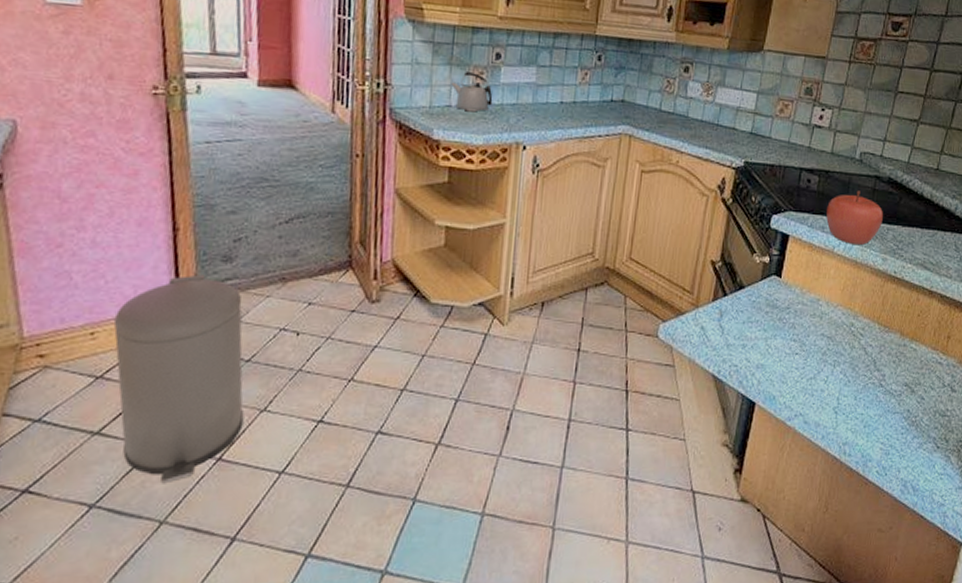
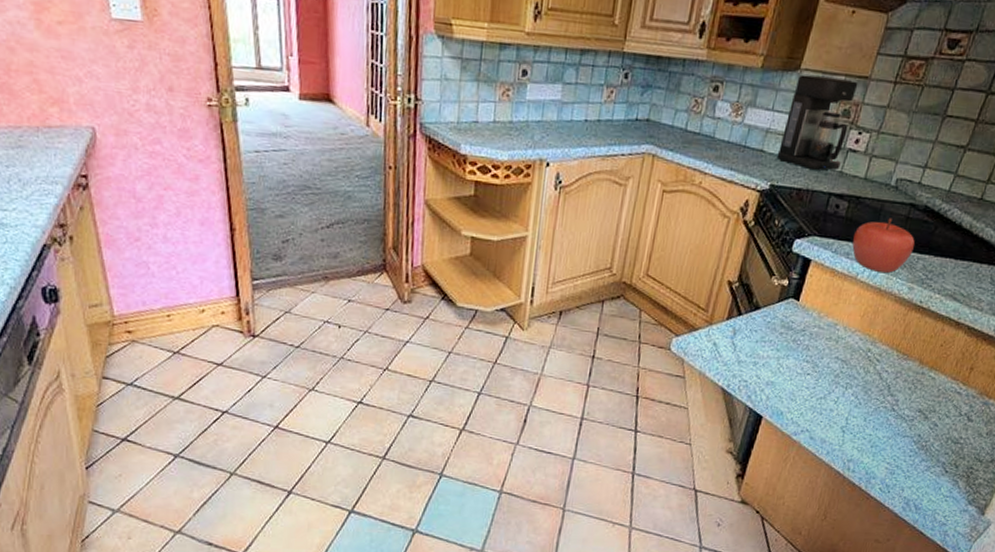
pedal bin: present [113,274,244,484] -> none [185,270,296,444]
kettle: present [451,72,493,113] -> none [478,88,519,129]
coffee maker: none [748,55,817,147] -> present [776,74,858,171]

